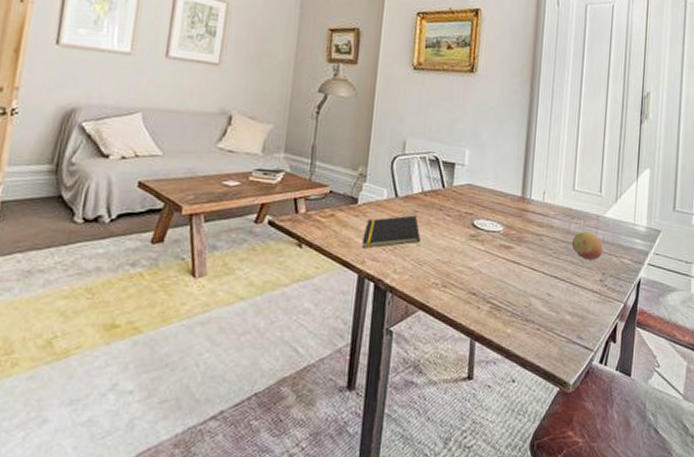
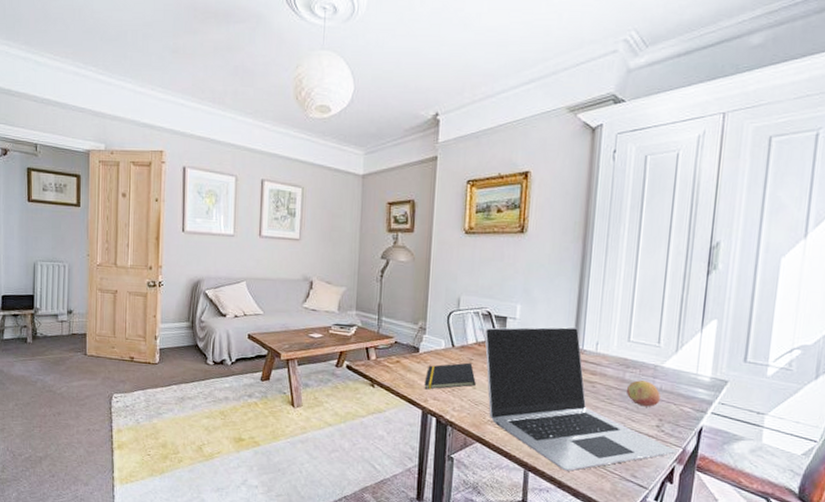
laptop: none [431,174,618,337] -> present [484,326,677,472]

